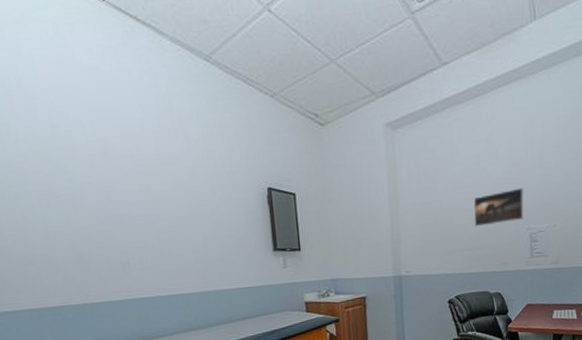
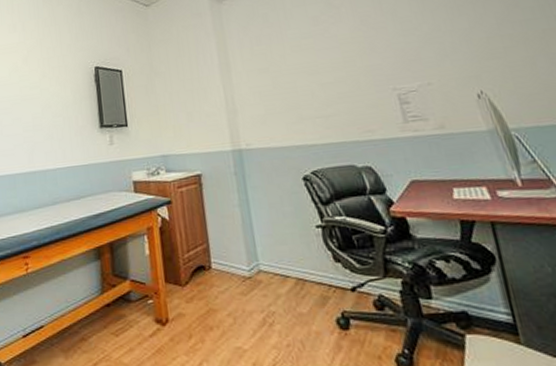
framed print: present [473,187,524,227] -> none [317,45,386,91]

